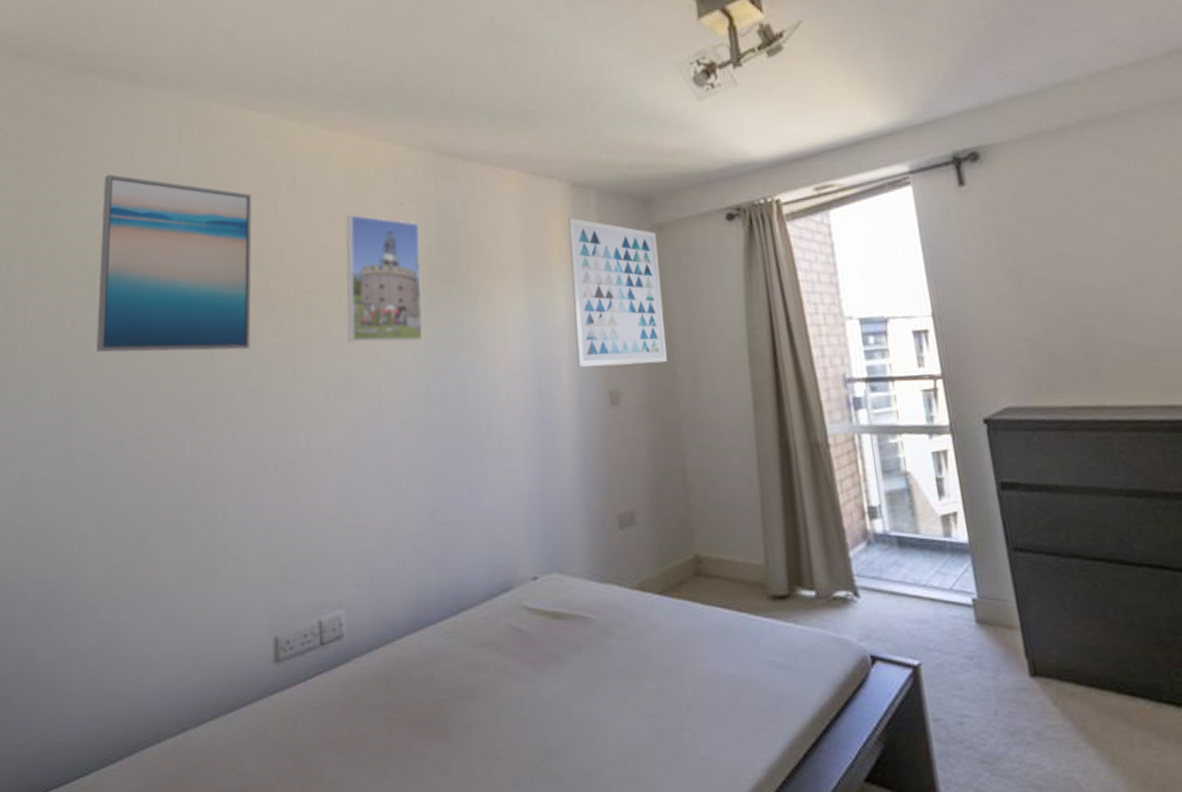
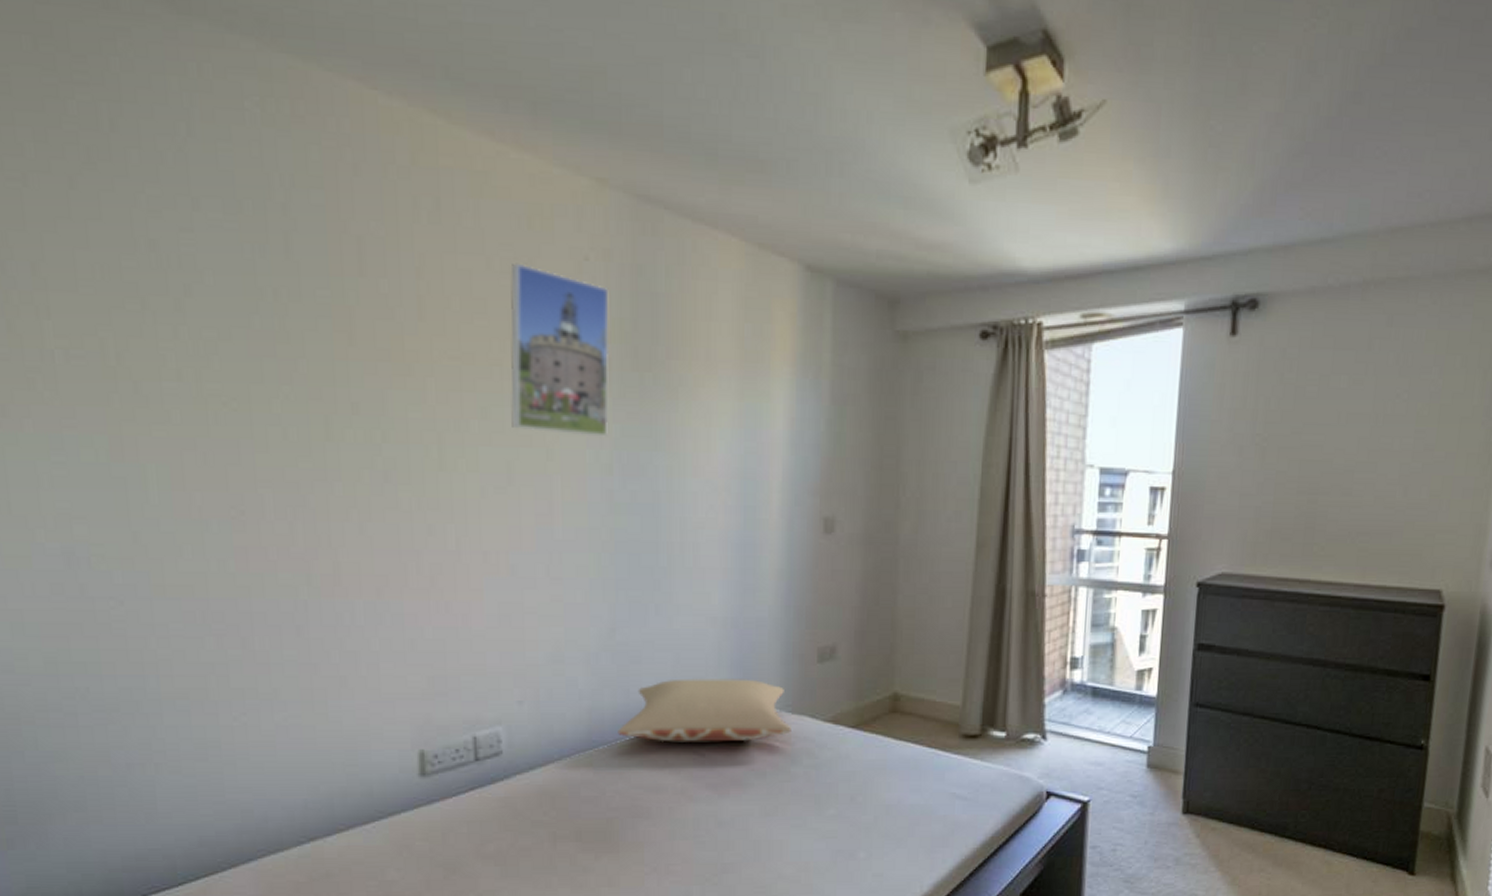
wall art: present [97,174,252,352] -> none [146,150,380,421]
pillow: none [442,550,601,619] -> present [617,678,791,742]
wall art: present [568,218,667,367] -> none [791,309,898,493]

